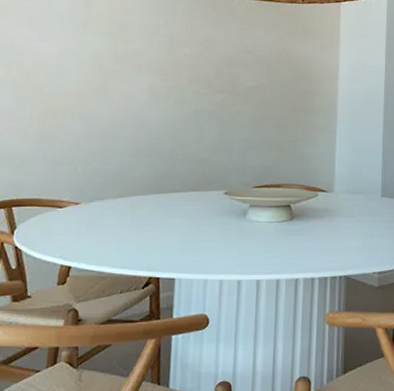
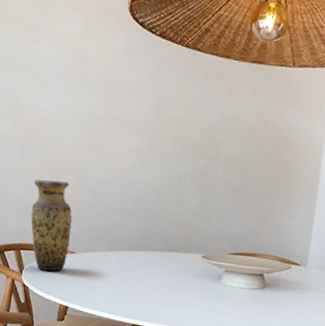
vase: none [25,126,76,228] -> present [30,179,73,272]

